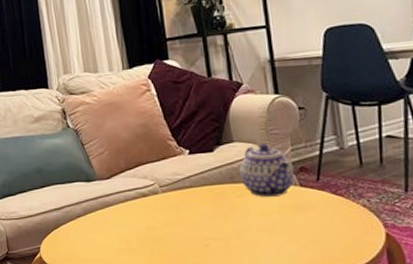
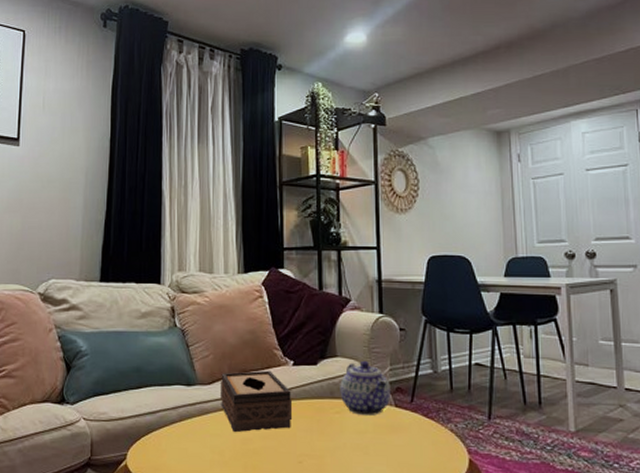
tissue box: none [118,161,194,222] -> present [221,370,293,433]

